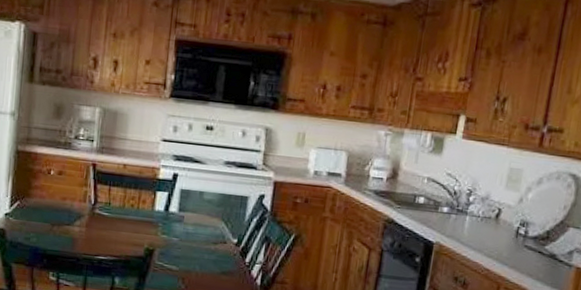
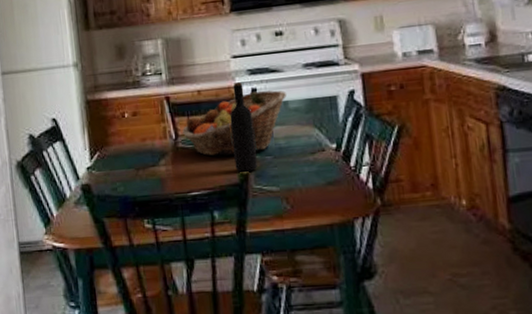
fruit basket: none [101,176,204,232] -> present [182,90,286,156]
wine bottle: none [143,164,170,248] -> present [229,82,258,172]

